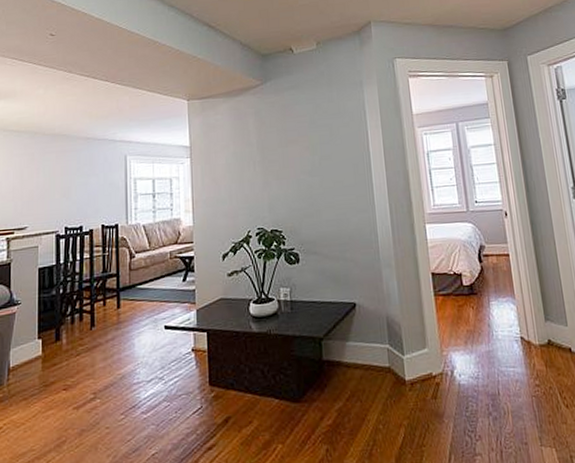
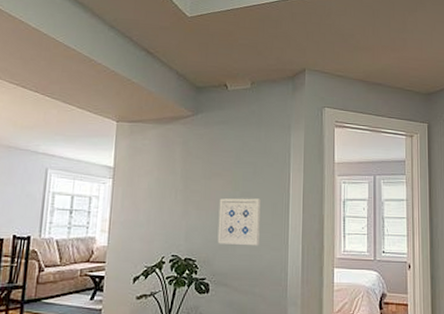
wall art: none [299,160,345,212] -> present [217,198,261,246]

